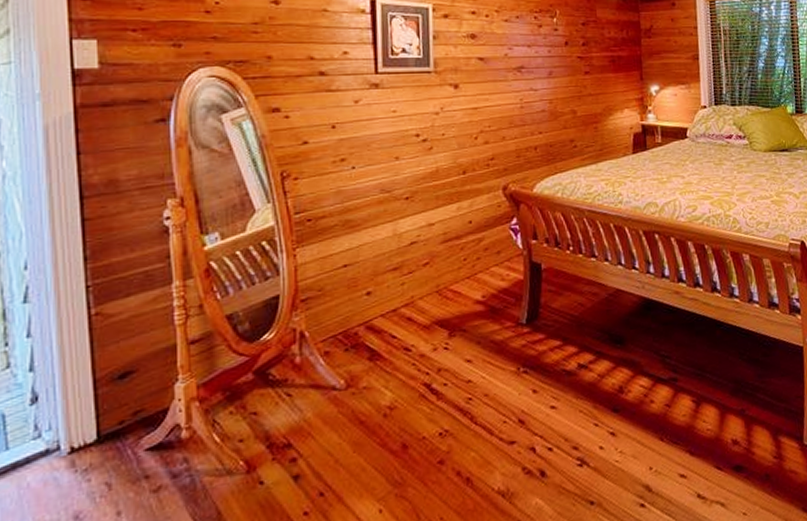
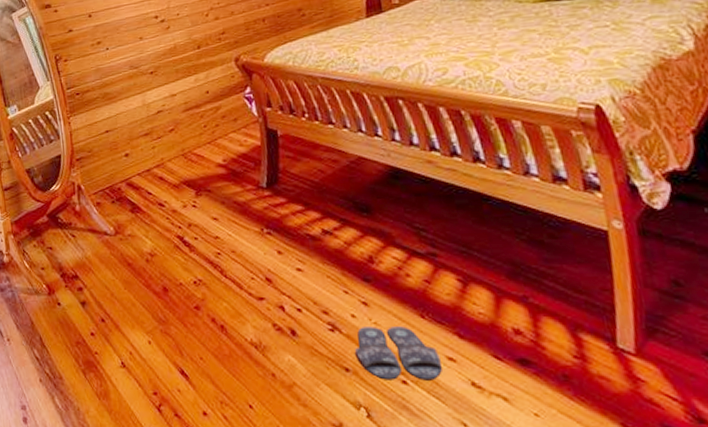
slippers: none [601,451,675,507] -> present [355,326,442,381]

